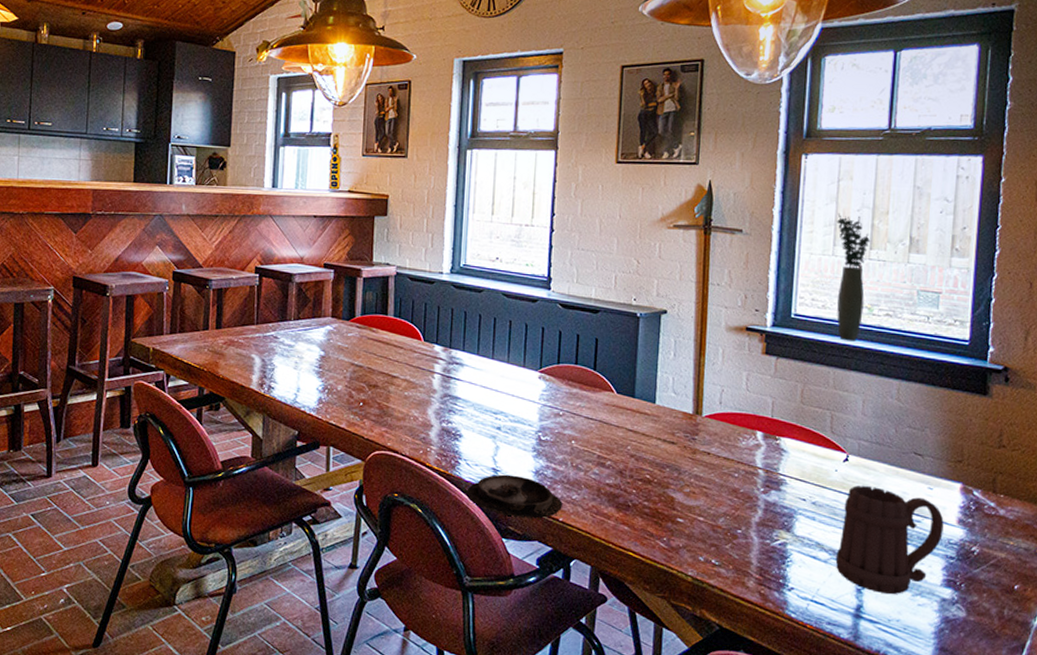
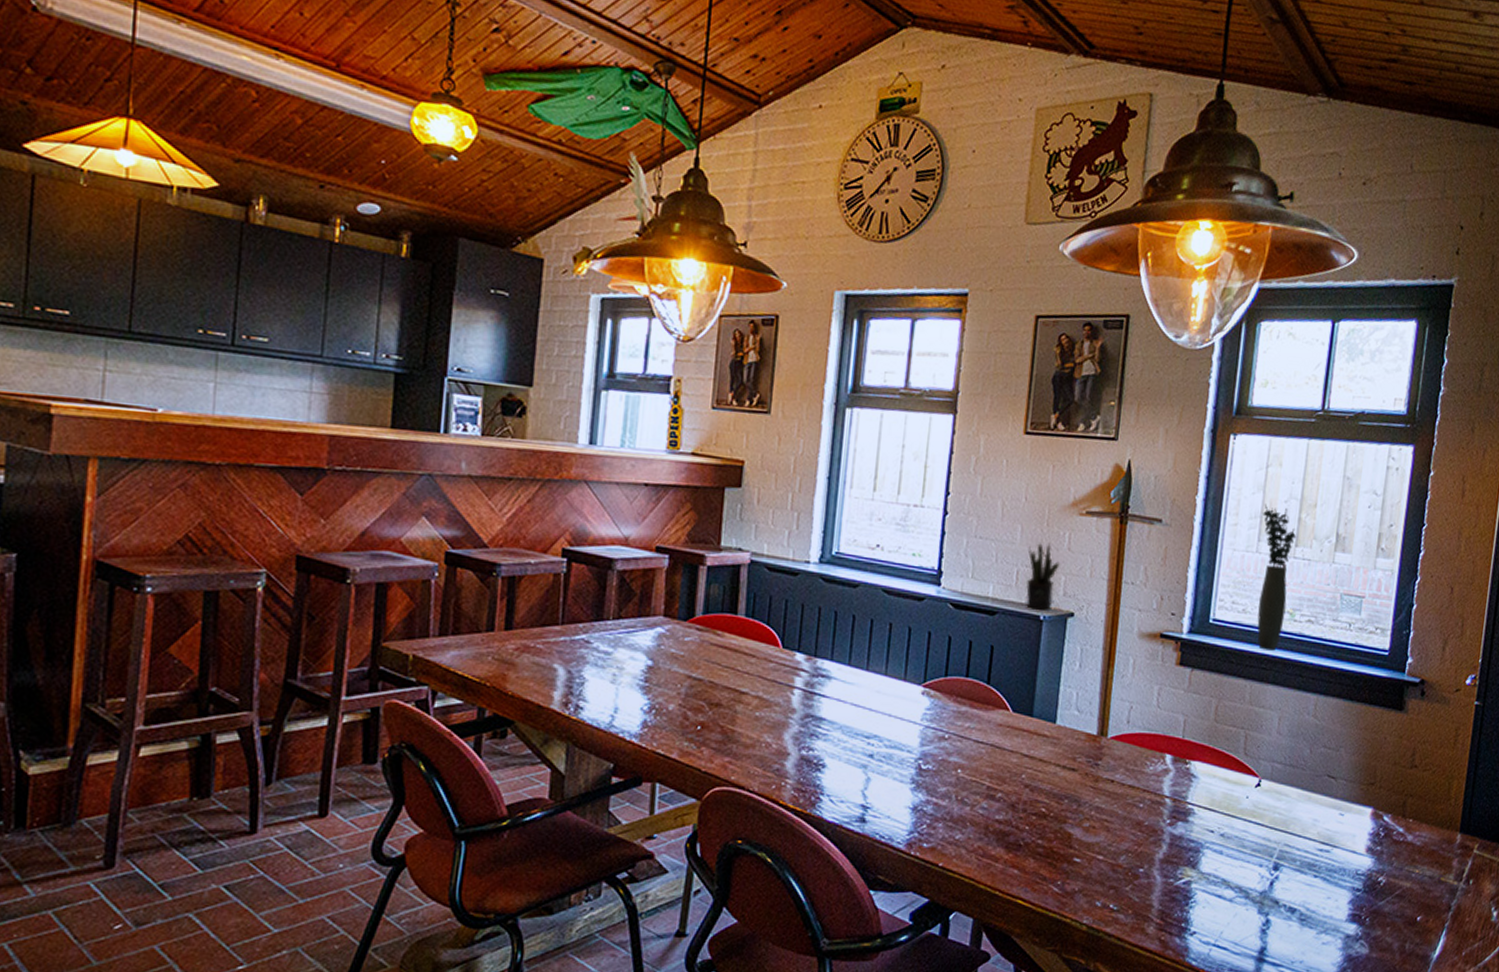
ashtray: present [467,474,563,519] -> none [829,812,944,865]
potted plant: none [624,253,652,309] -> present [1026,543,1060,610]
beer mug: present [835,485,944,594] -> none [1241,813,1353,933]

